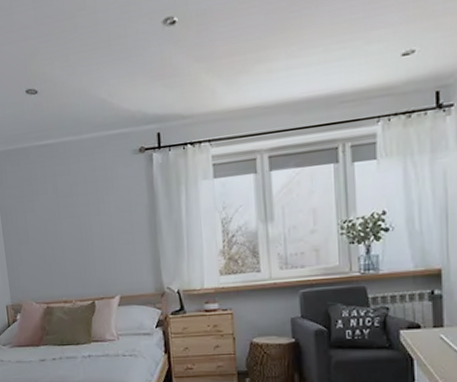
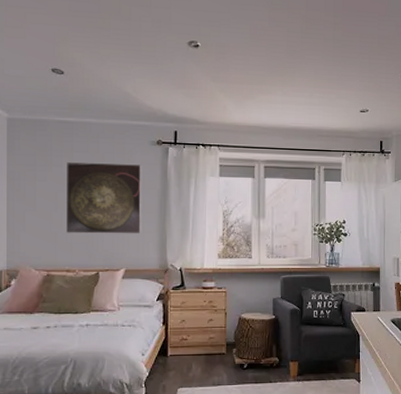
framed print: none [51,179,132,263] -> present [66,161,141,234]

